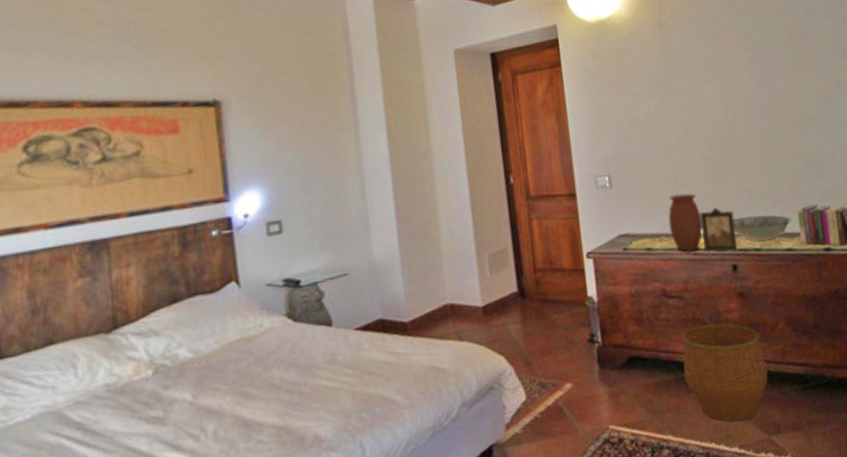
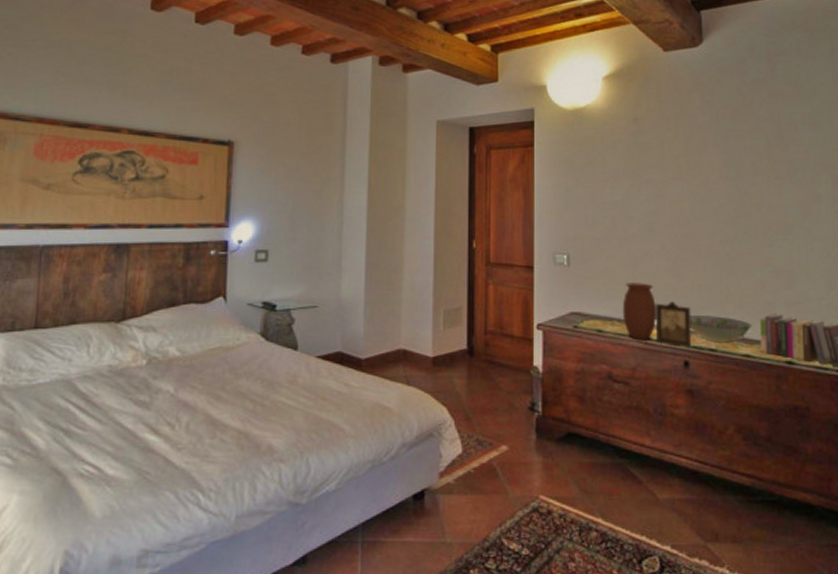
basket: present [681,323,768,422] -> none [620,414,711,520]

